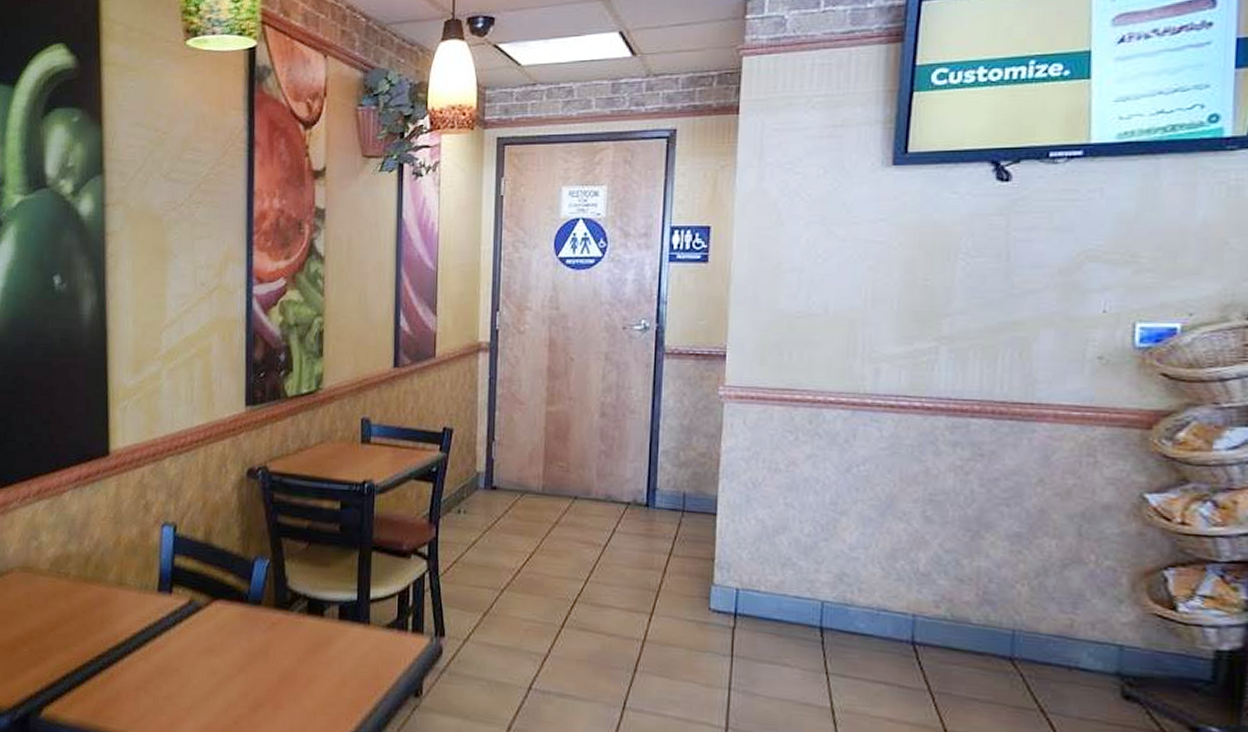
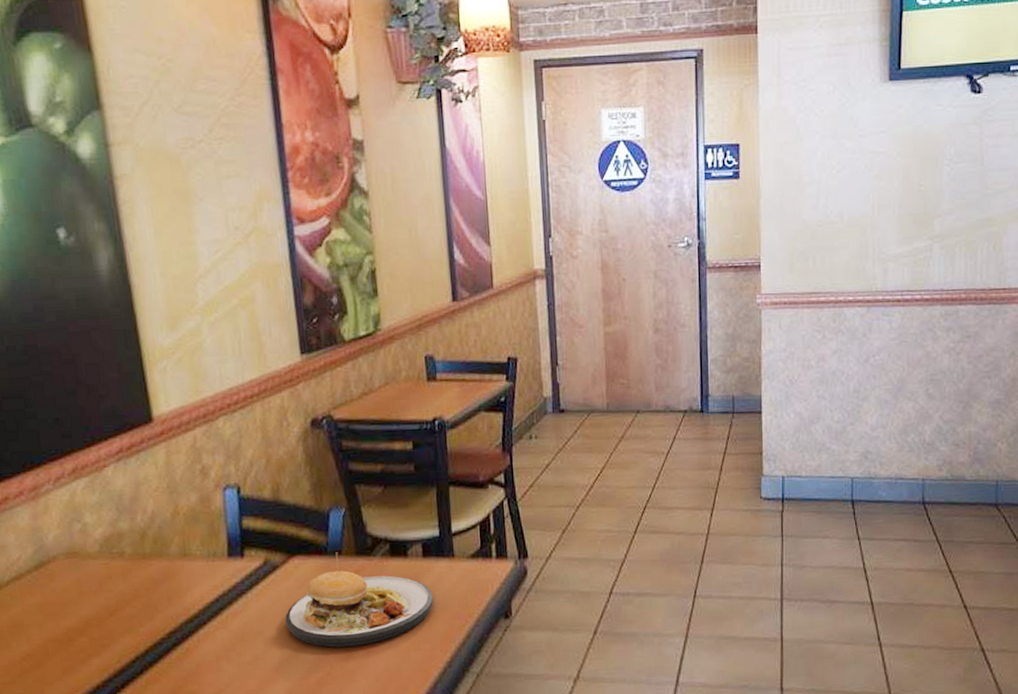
plate: none [202,602,344,700] -> present [285,552,433,648]

